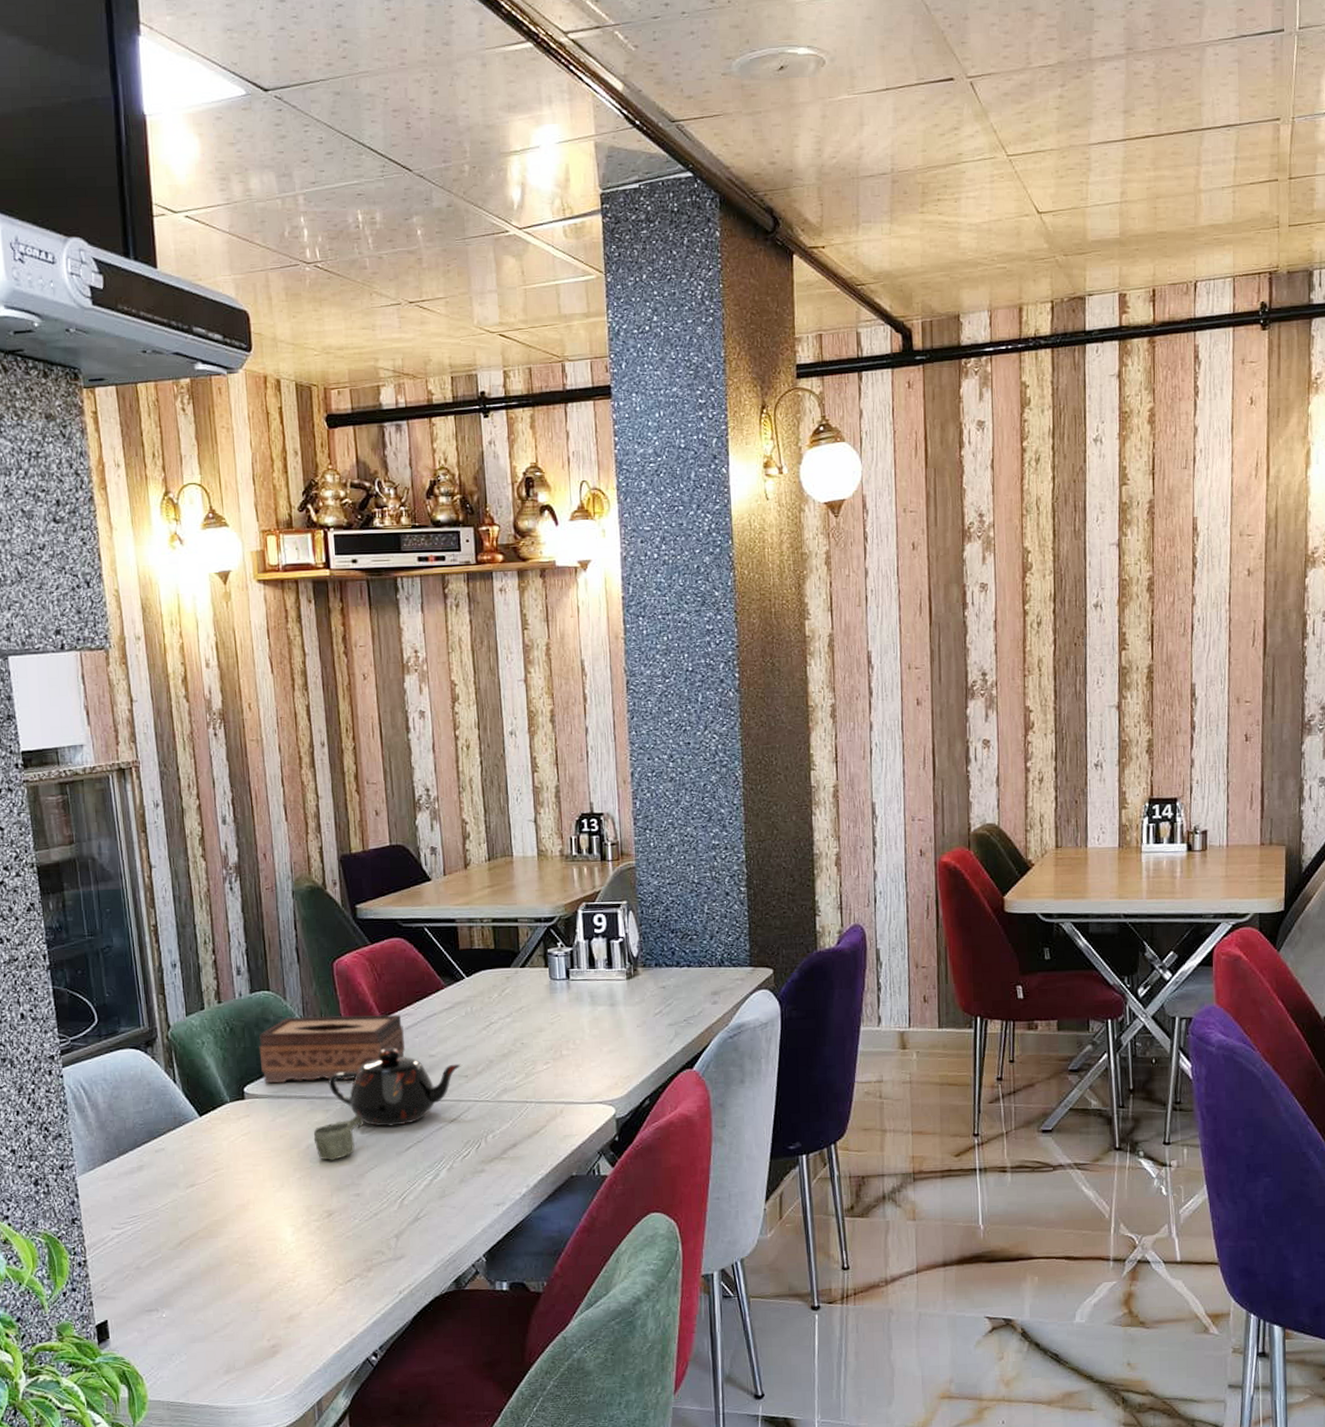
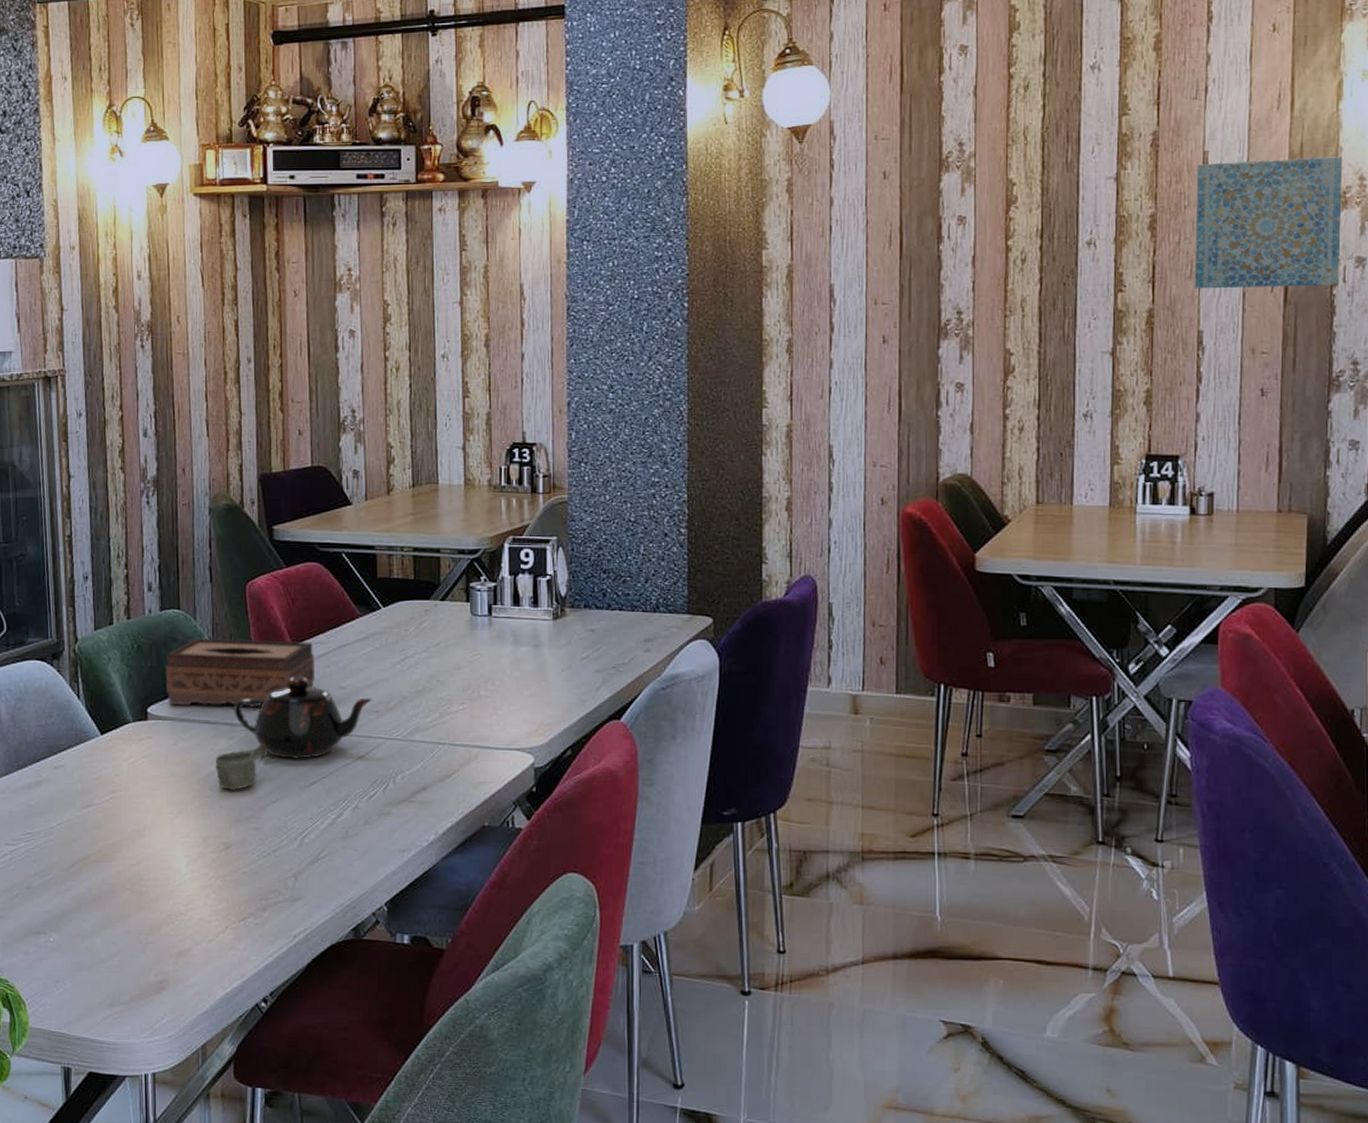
wall art: none [1187,520,1311,645] -> present [1194,157,1343,289]

